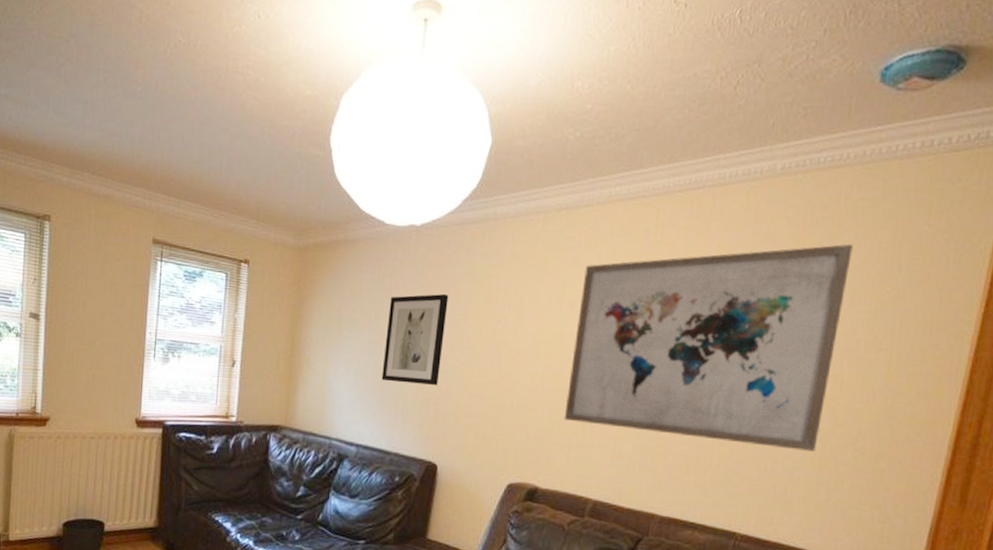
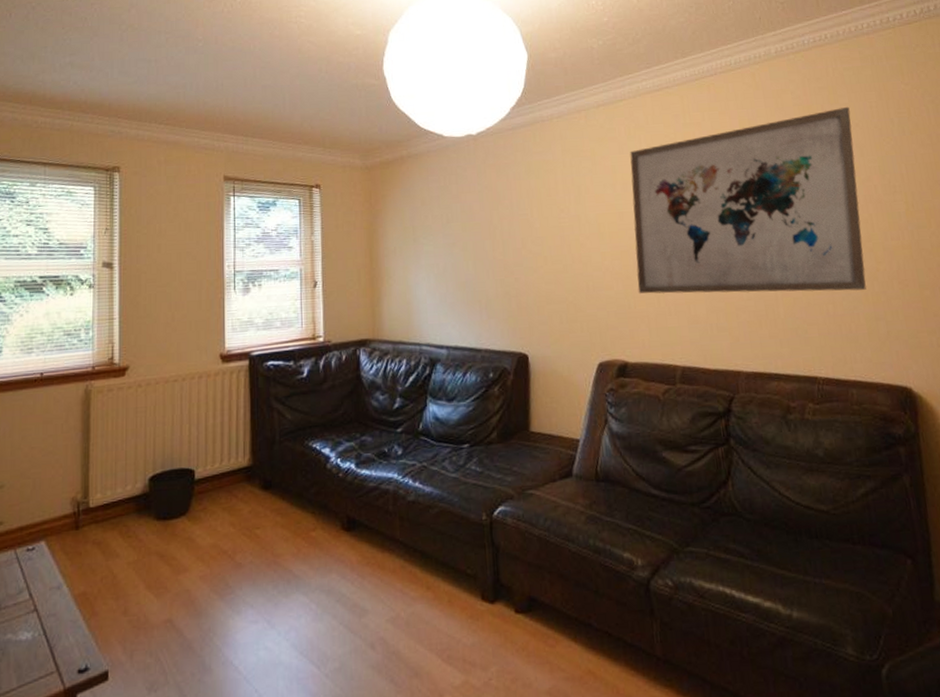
wall art: present [381,293,449,386] -> none [458,192,516,281]

